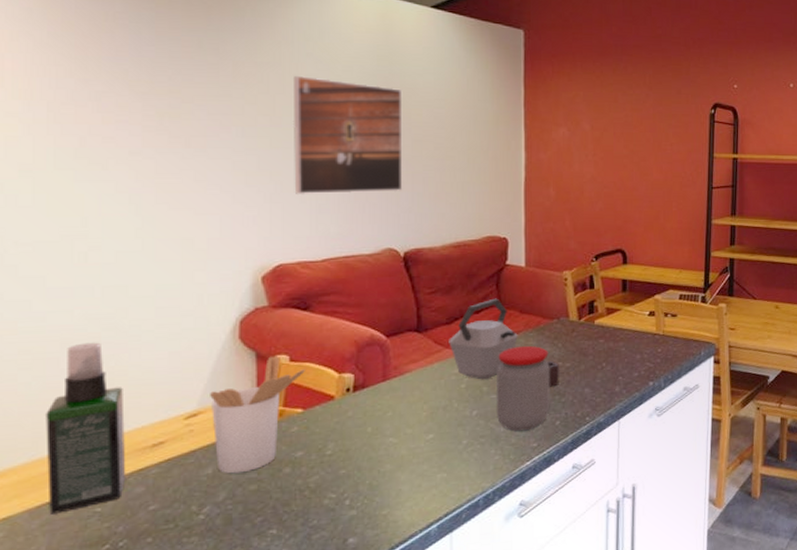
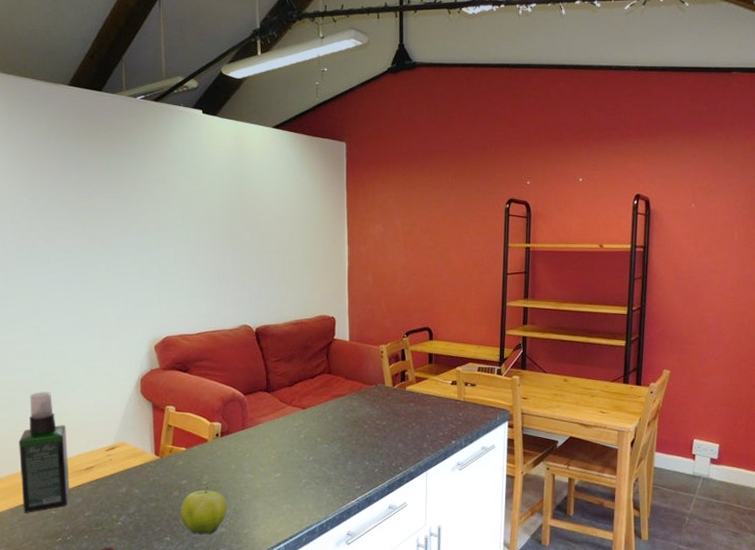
utensil holder: present [210,356,305,474] -> none [122,406,186,494]
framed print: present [292,76,403,195] -> none [173,189,254,283]
fruit: none [293,457,359,523] -> present [180,486,227,535]
kettle: present [449,298,559,387] -> none [290,366,377,441]
jar: present [497,345,550,432] -> none [328,406,370,475]

